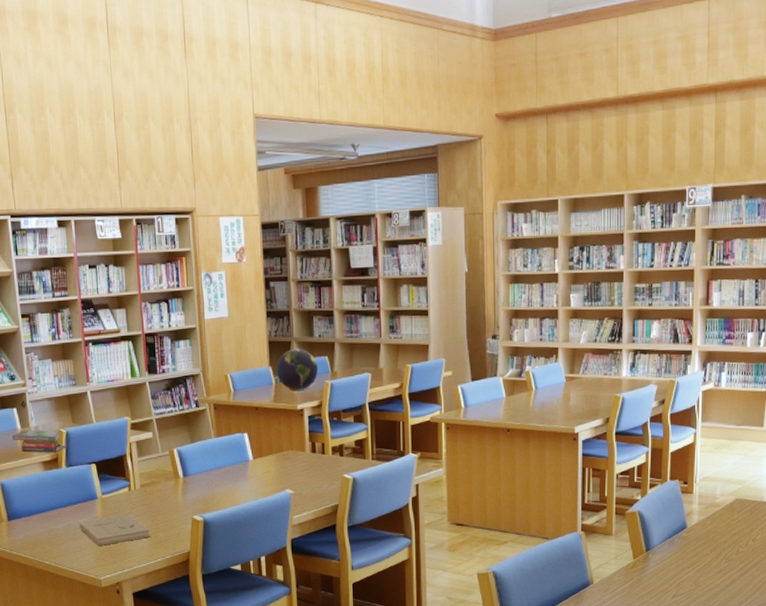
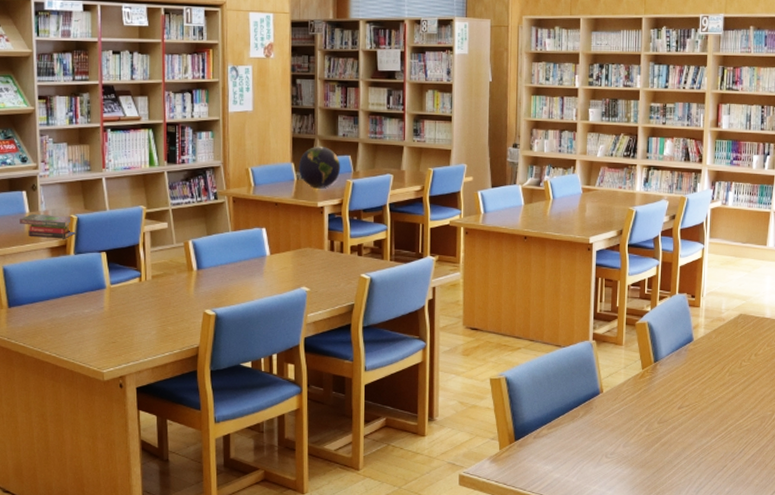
book: present [79,514,151,546] -> none [84,305,159,337]

